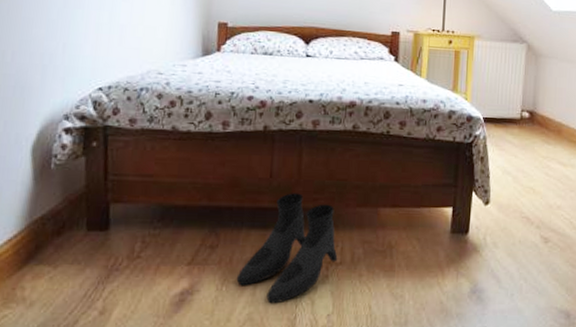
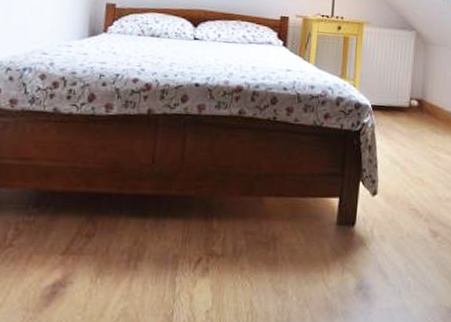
boots: present [236,193,338,304] -> none [112,179,219,298]

